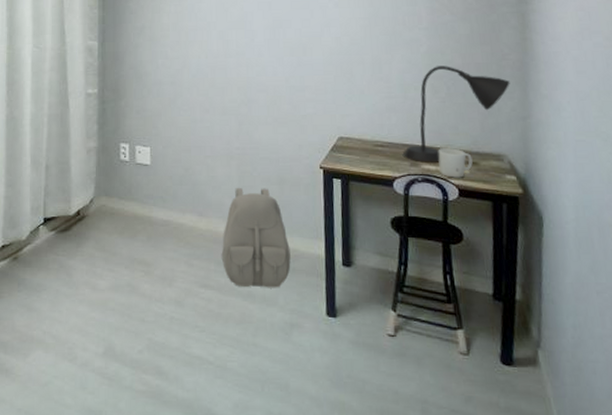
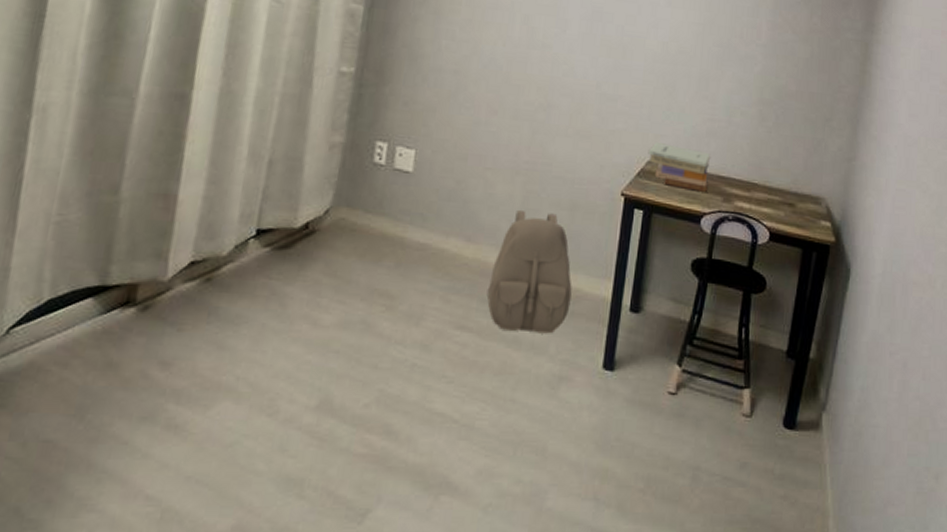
books: none [337,121,395,160] -> present [648,143,711,193]
desk lamp: present [402,66,510,163] -> none [716,90,842,200]
mug: present [438,148,473,178] -> none [753,184,790,220]

